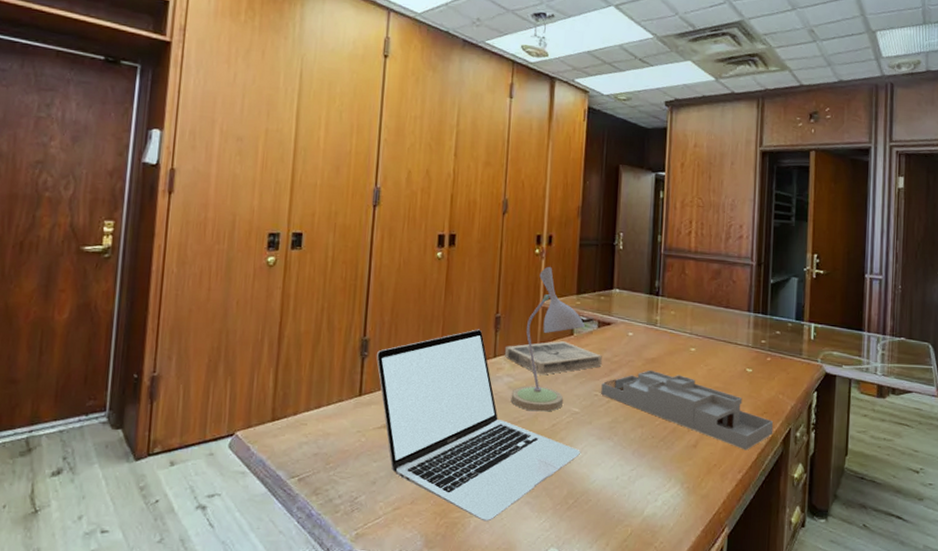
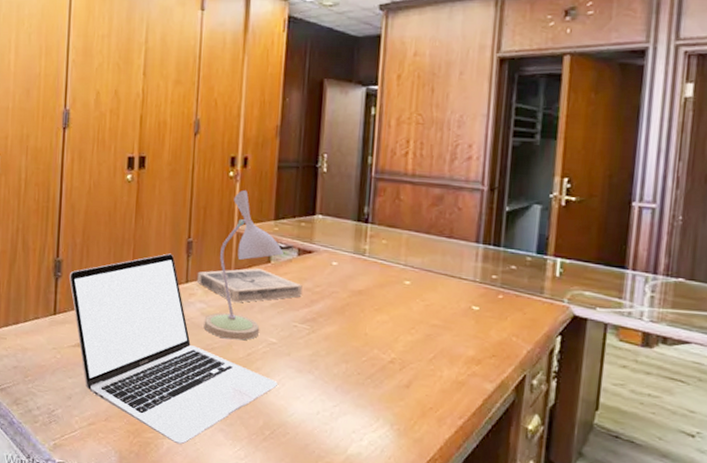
desk organizer: present [601,370,774,450] -> none [301,302,505,395]

